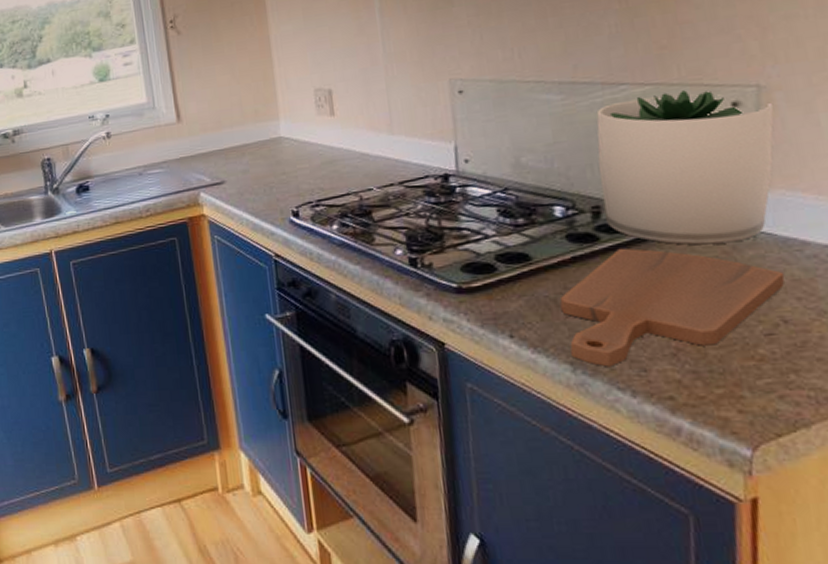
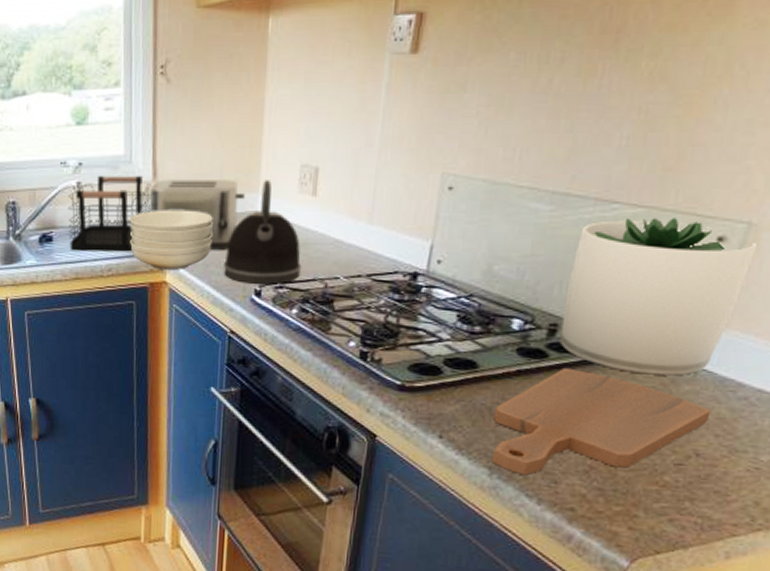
dish rack: none [99,118,180,196] -> present [68,175,152,251]
bowl: none [160,144,243,204] -> present [129,210,213,271]
toaster: none [175,111,267,178] -> present [149,179,245,250]
kettle: none [257,107,334,206] -> present [224,180,302,284]

